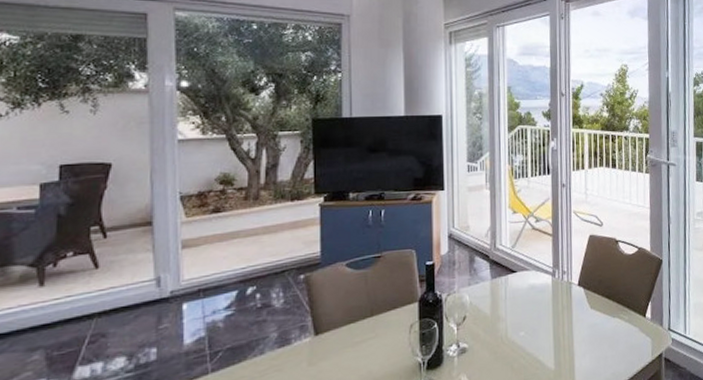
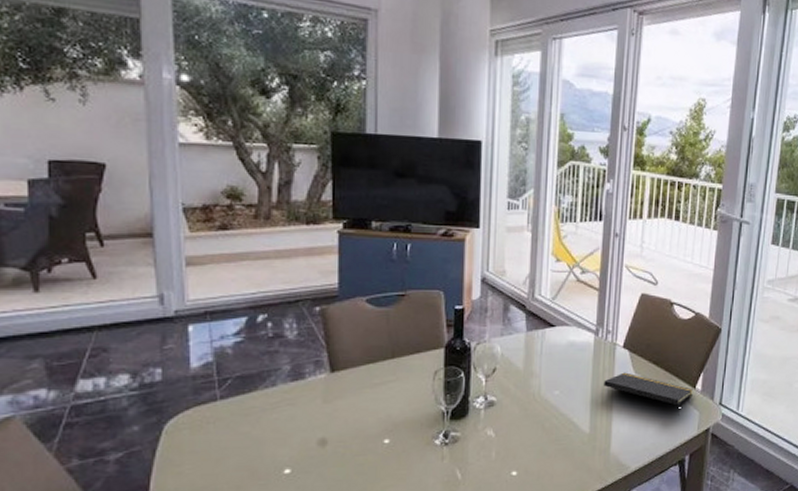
notepad: none [563,308,644,344] -> present [603,372,693,415]

